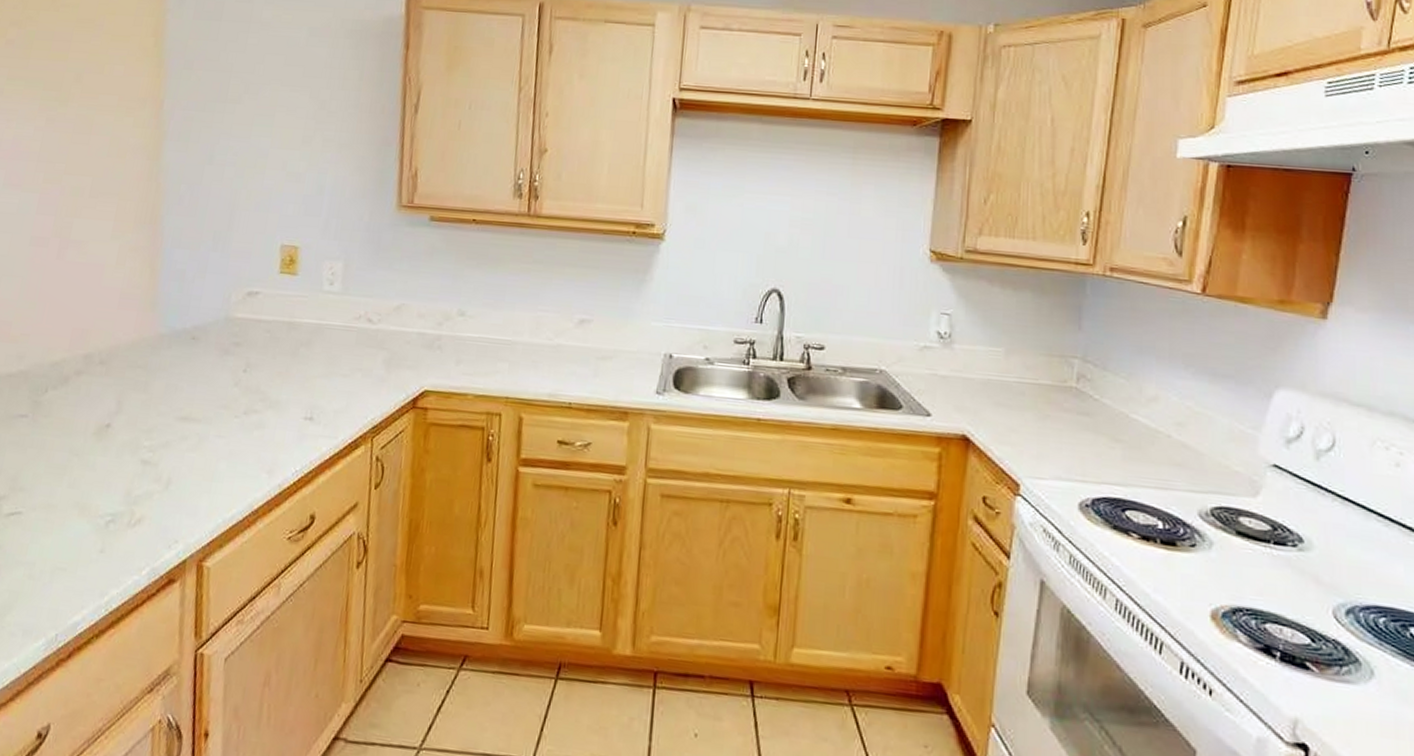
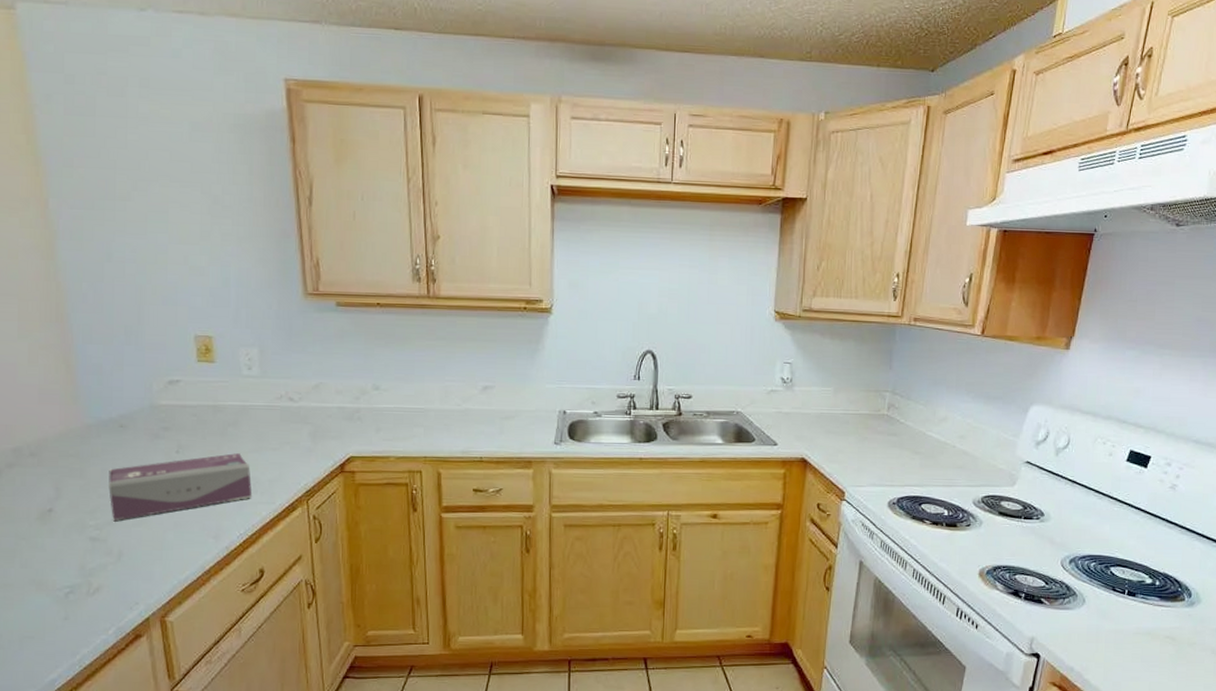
tissue box: none [167,377,317,443] -> present [108,453,253,521]

